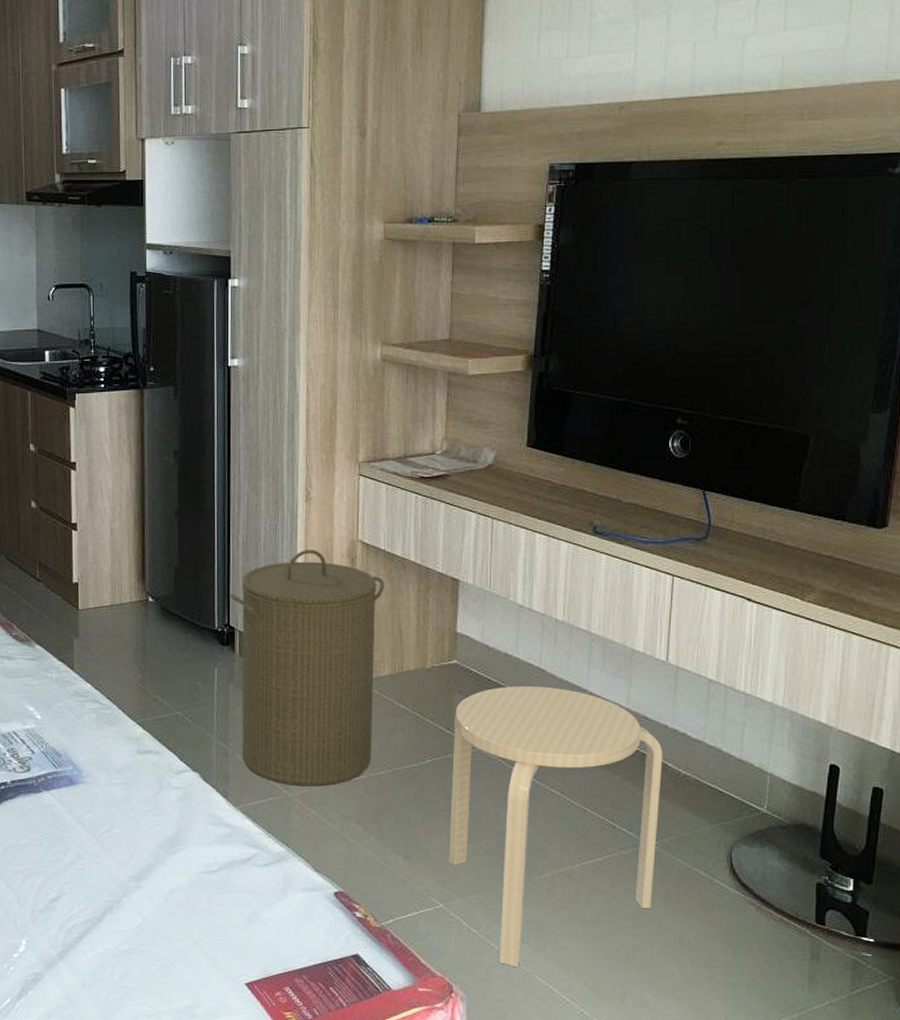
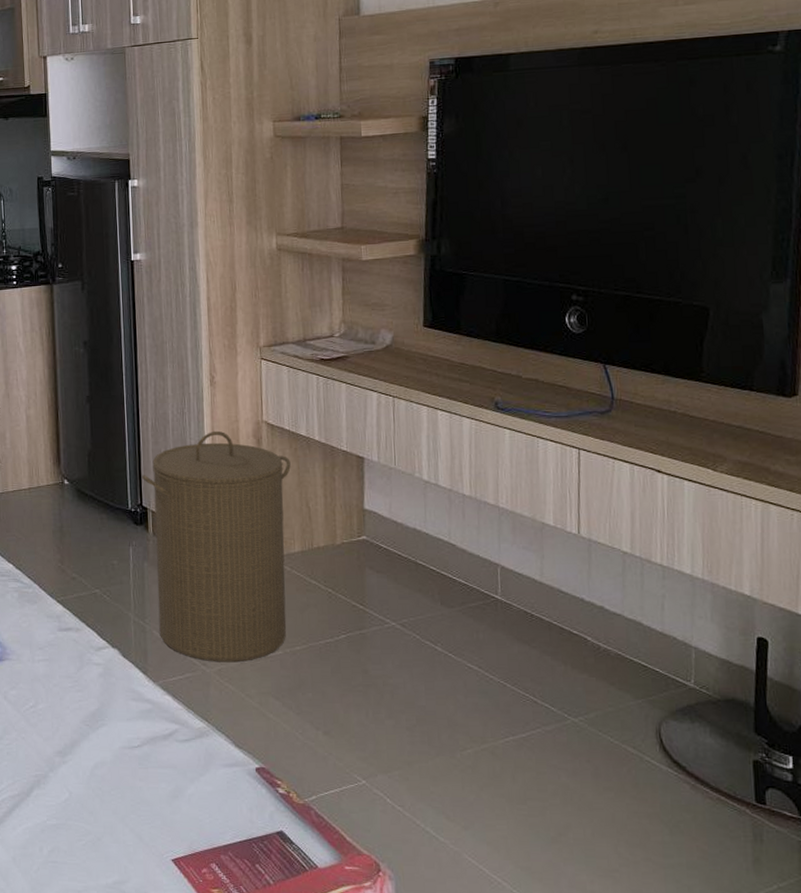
stool: present [449,686,663,968] -> none [367,561,582,846]

